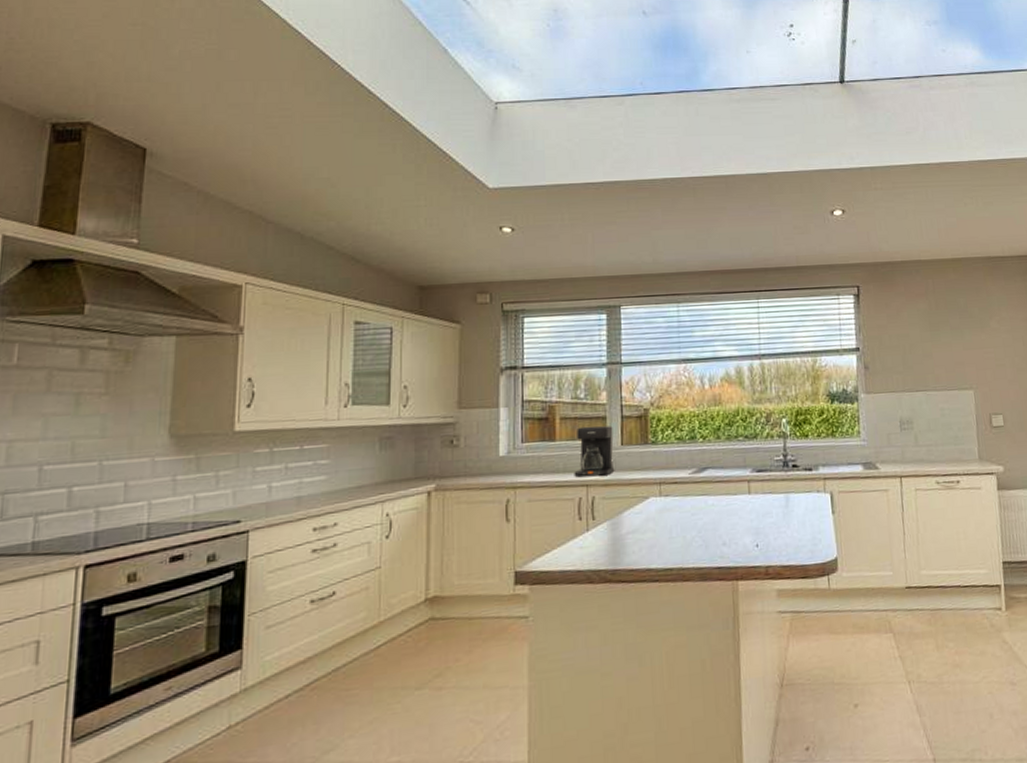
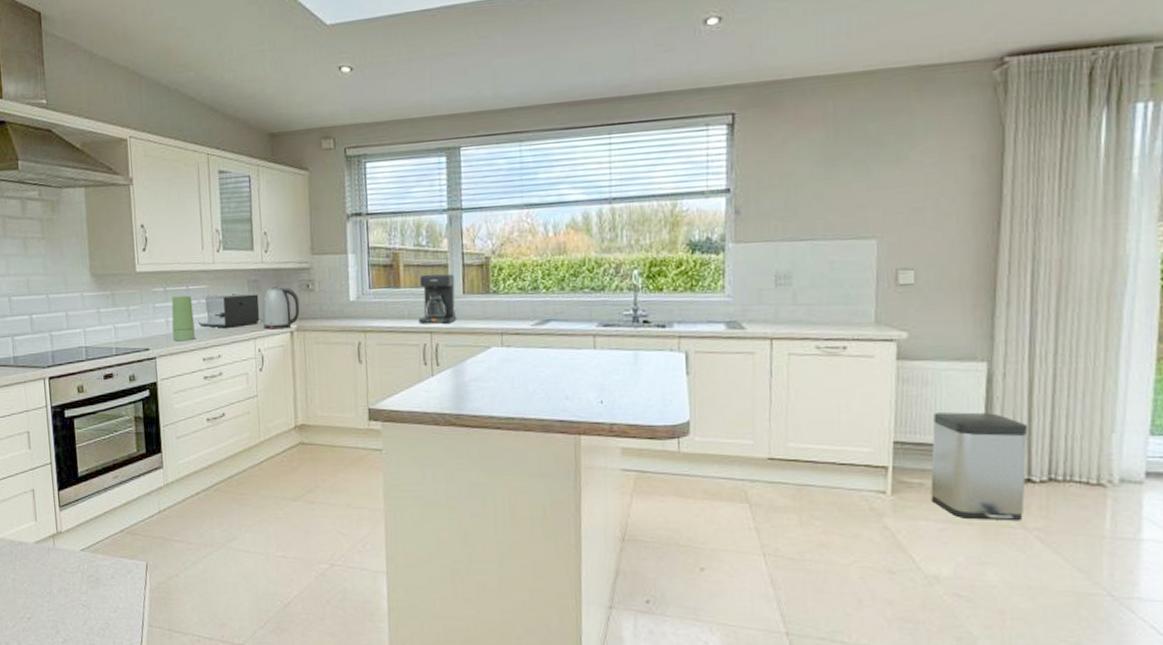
canister: none [274,456,306,511] -> present [171,295,195,342]
toaster: none [311,452,392,493] -> present [198,293,260,328]
kettle: none [395,443,441,491] -> present [262,286,300,330]

